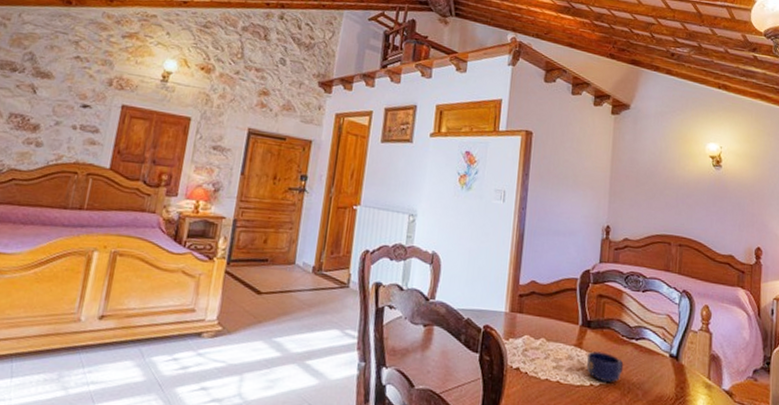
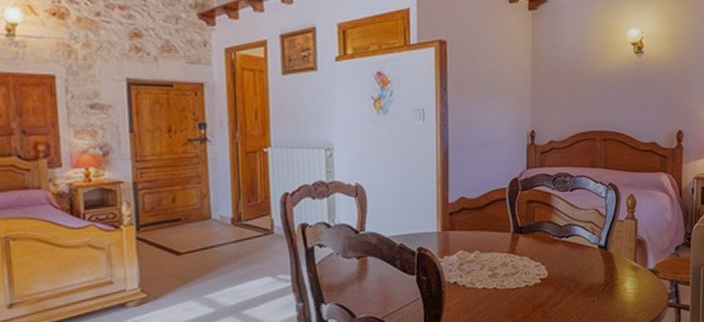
mug: present [587,351,624,383] -> none [521,254,556,282]

